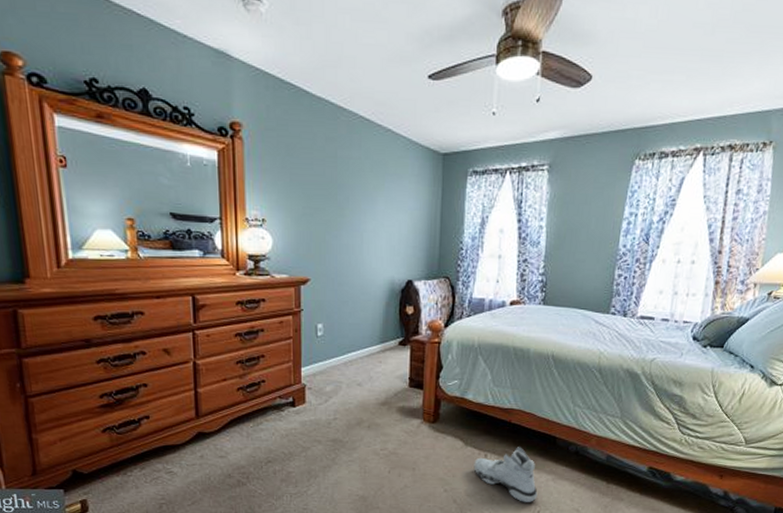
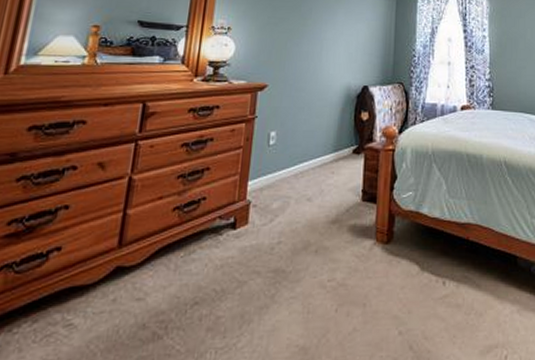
sneaker: present [473,447,538,502] -> none [431,270,503,344]

